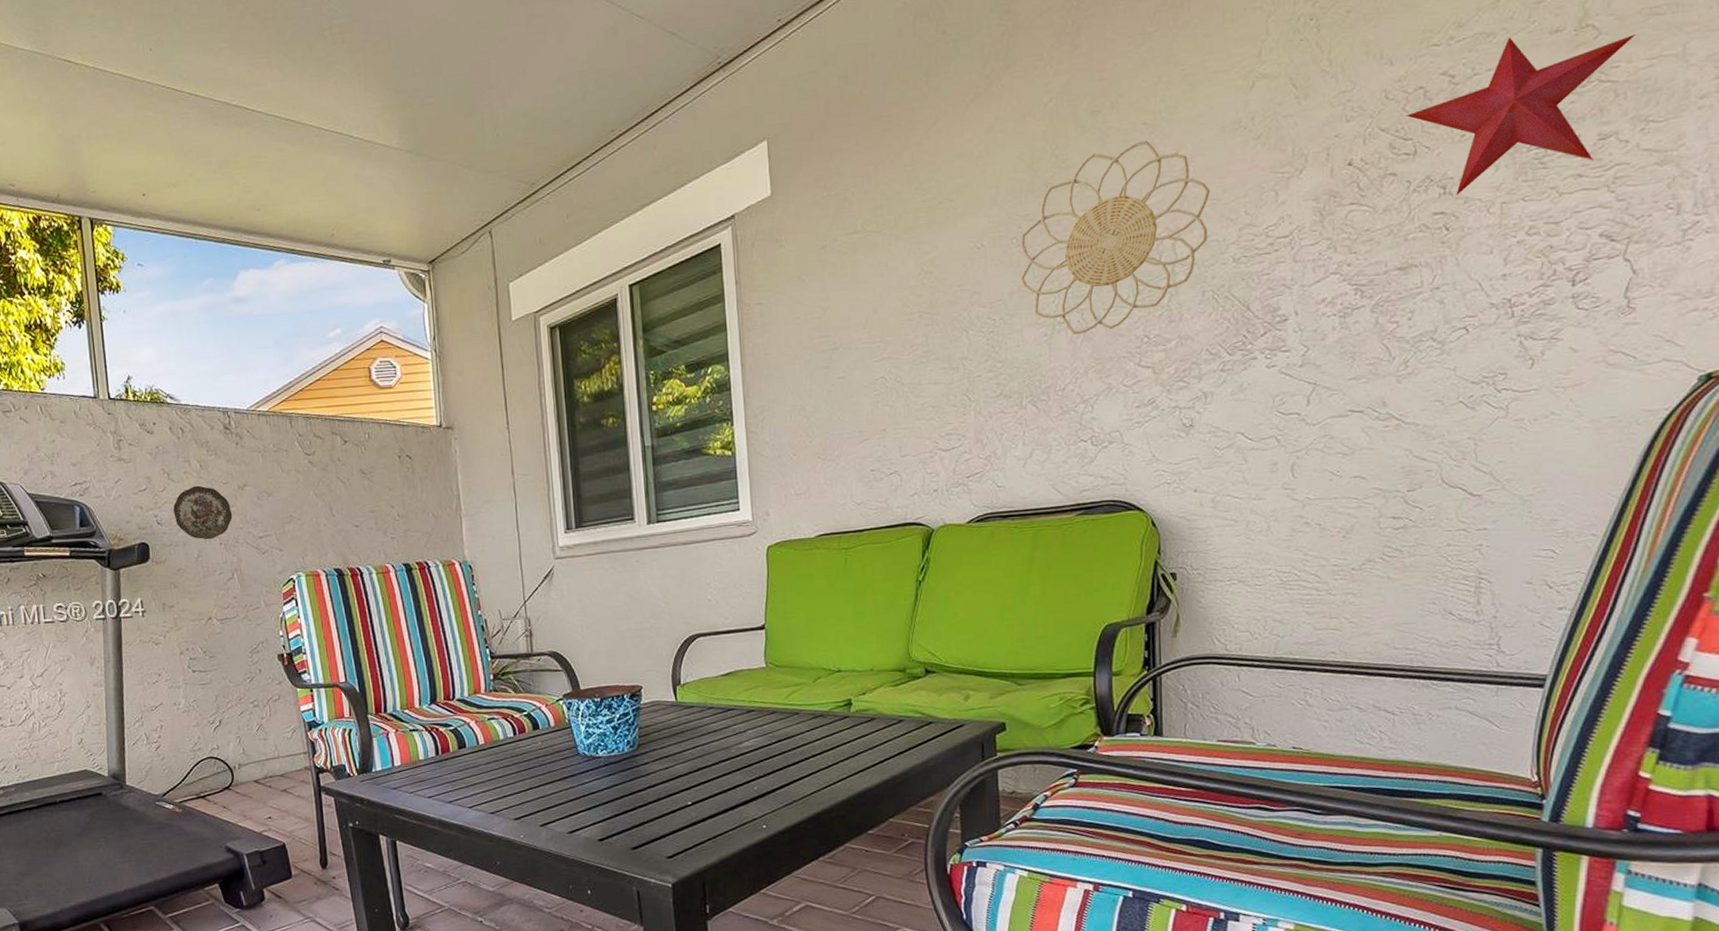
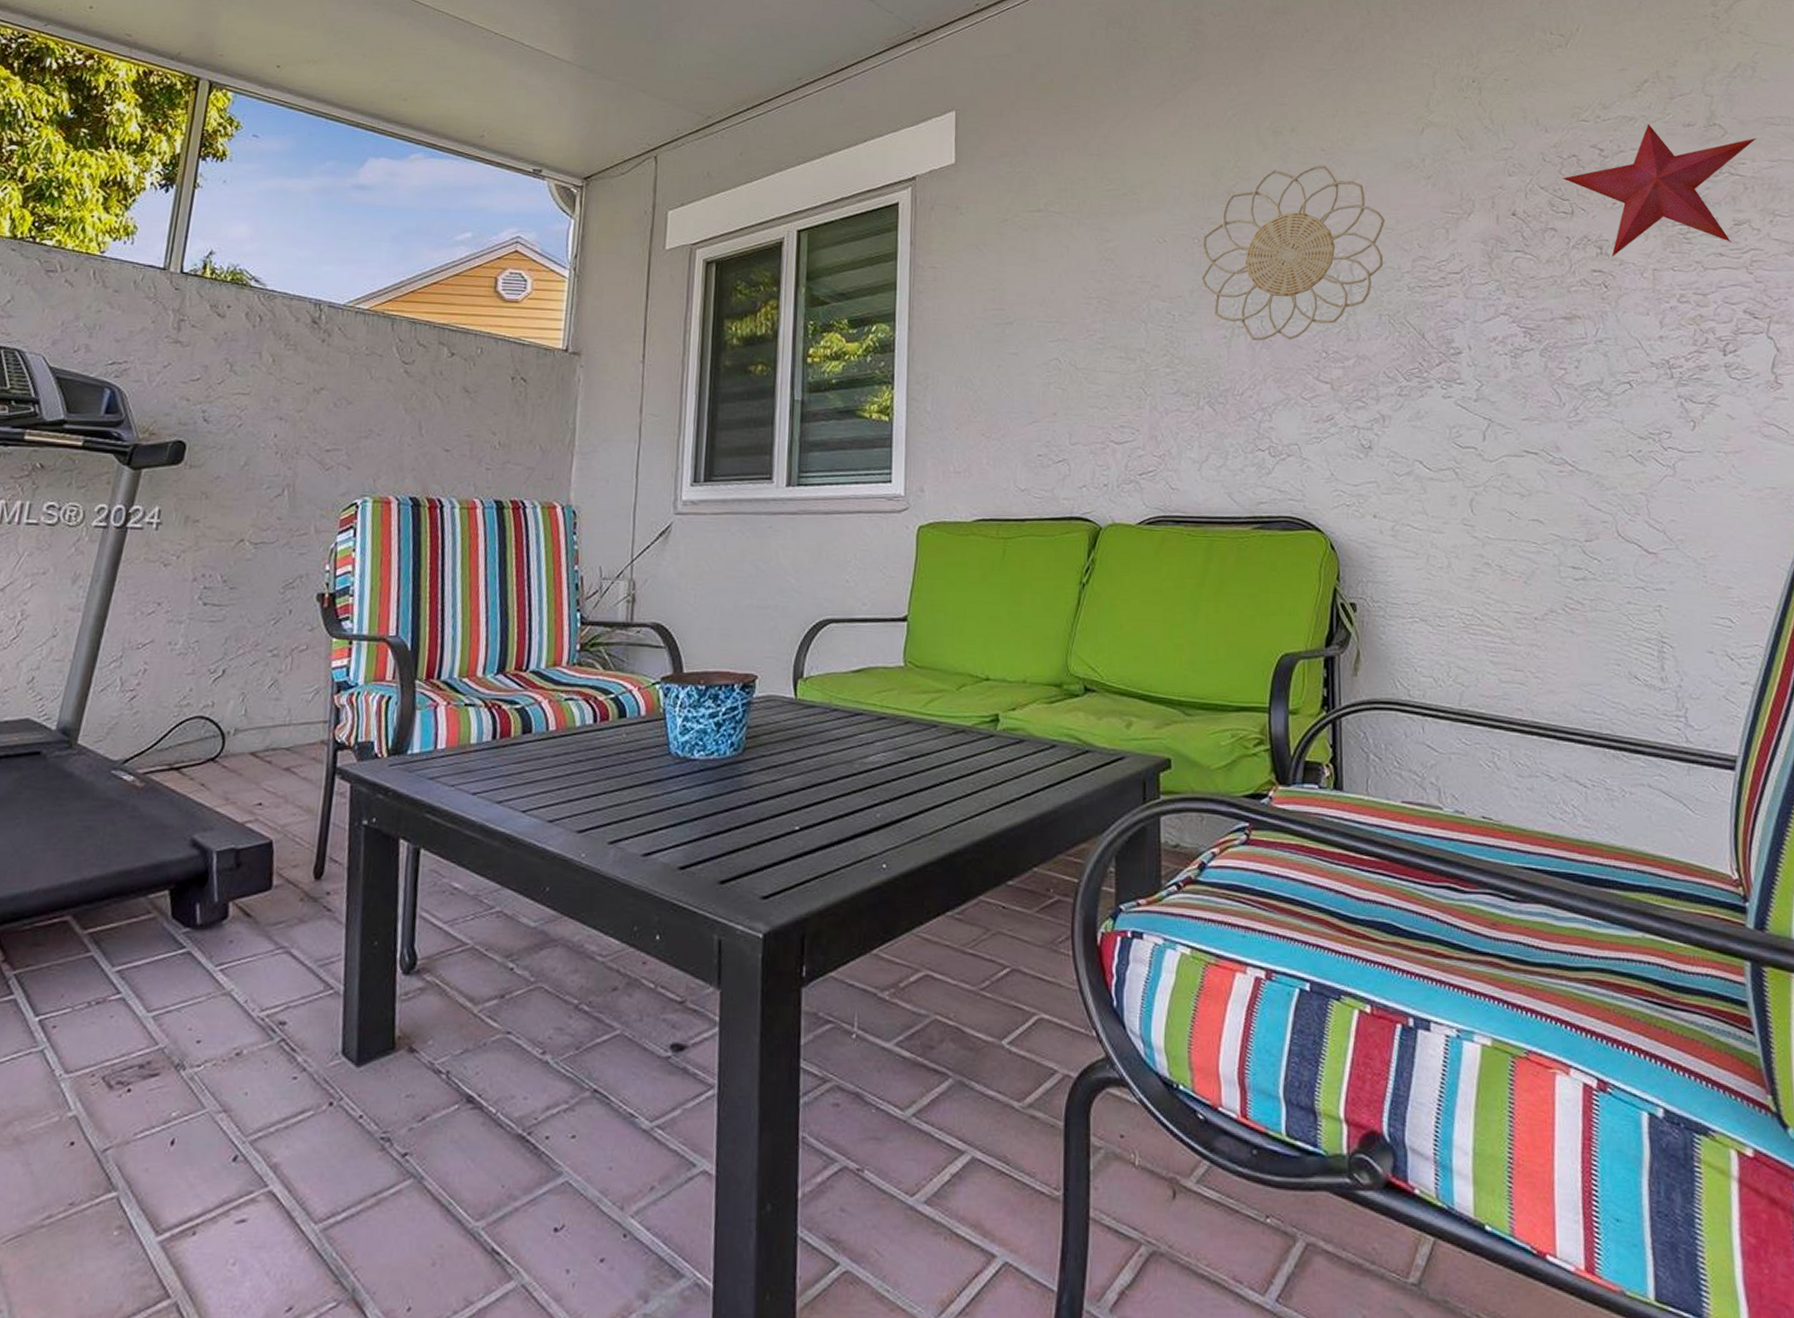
decorative plate: present [173,485,233,540] -> none [226,382,299,447]

